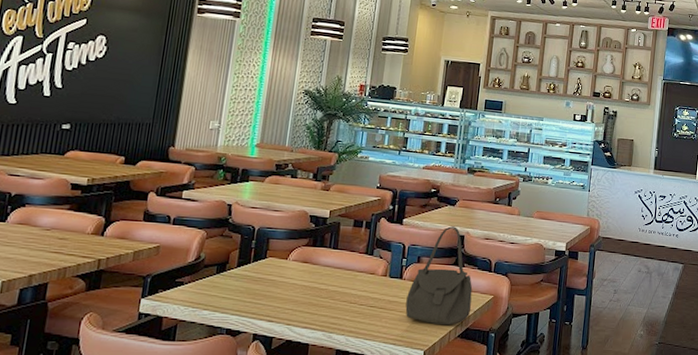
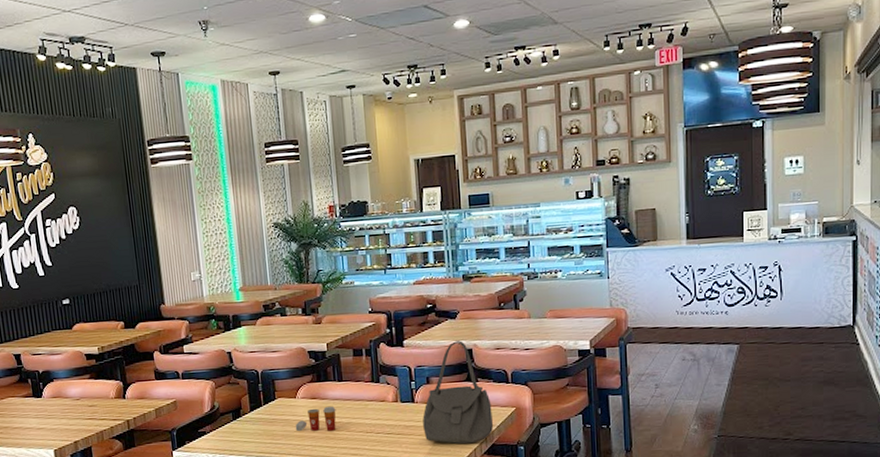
beverage cup: none [279,271,325,297] -> present [295,406,336,432]

